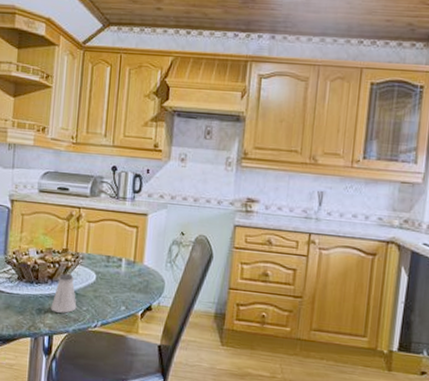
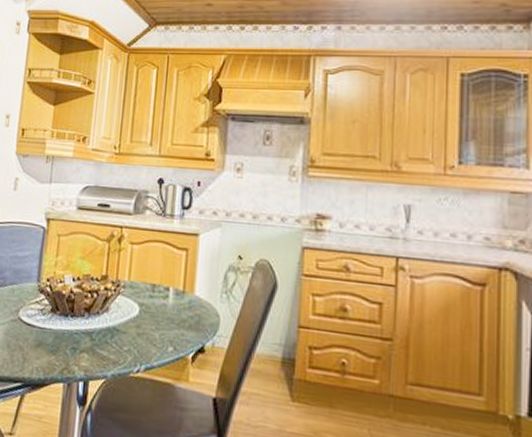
saltshaker: present [51,274,77,313] -> none [87,305,117,354]

